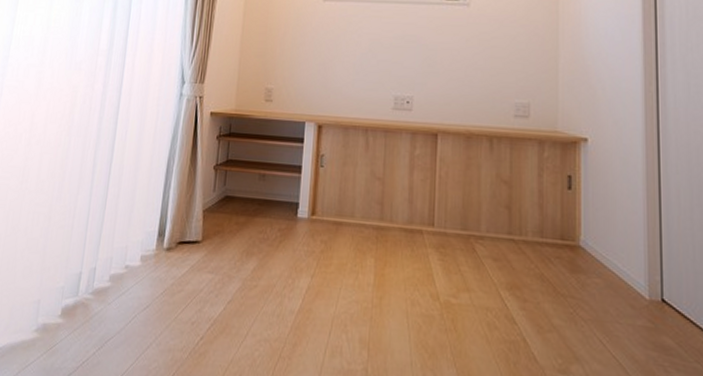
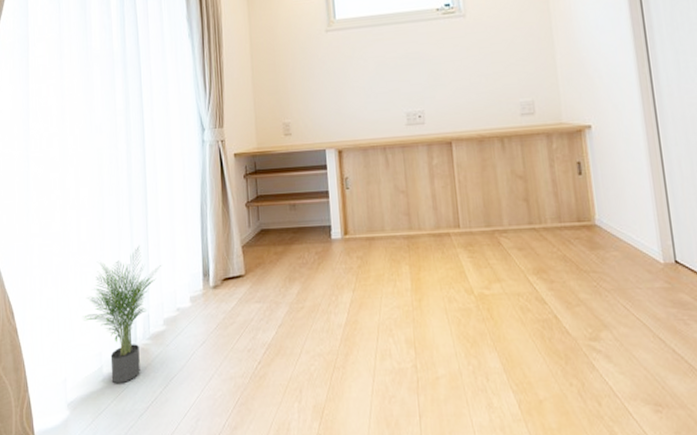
potted plant: none [27,193,117,338] -> present [83,245,161,384]

